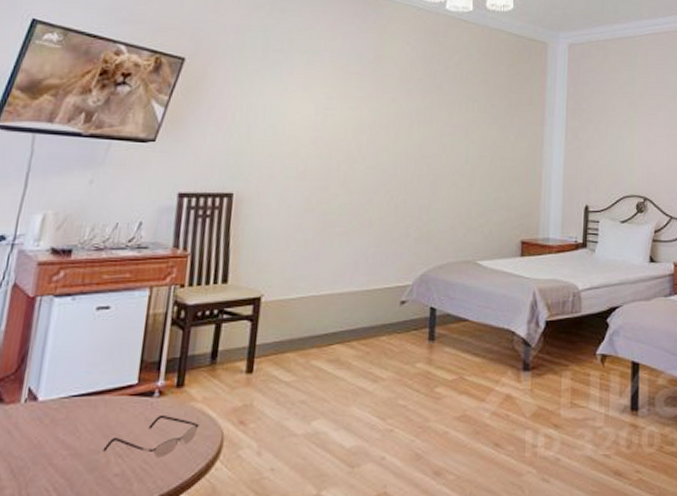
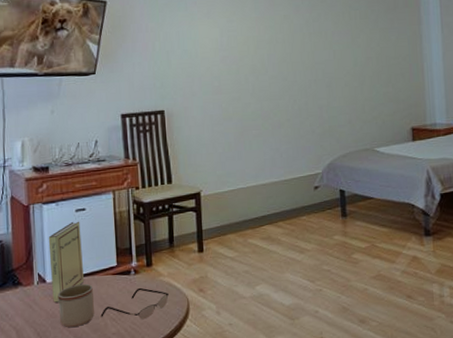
book: none [41,322,100,429] -> present [48,221,84,303]
mug: none [46,405,100,465] -> present [57,283,94,328]

